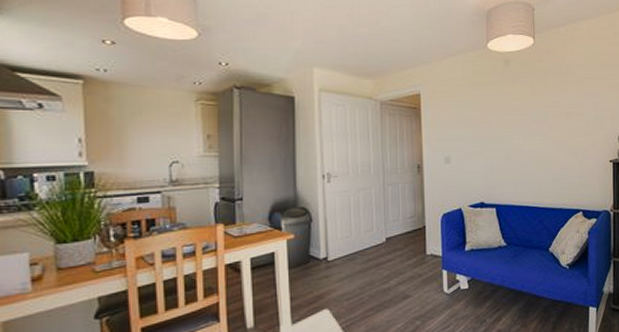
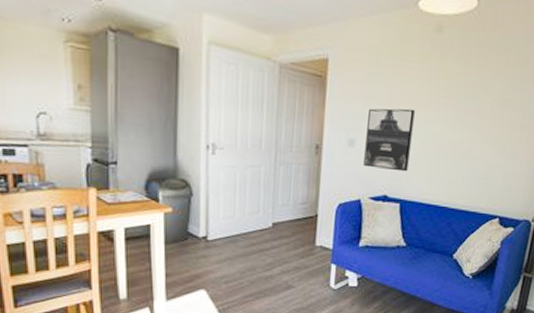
wall art: none [459,127,498,180] -> present [363,108,415,172]

